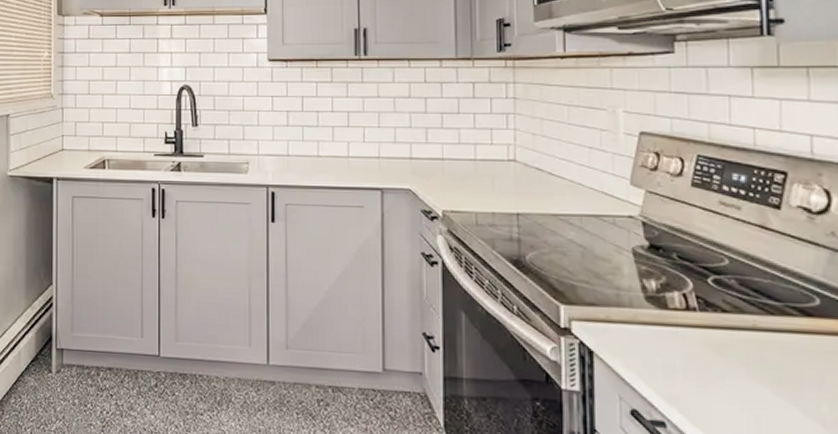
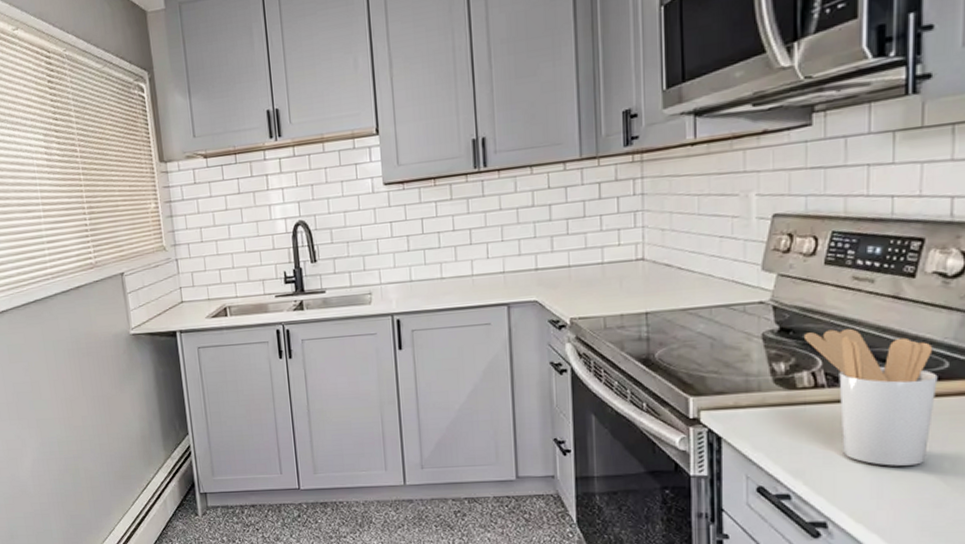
utensil holder: none [674,252,810,405] -> present [805,328,938,466]

